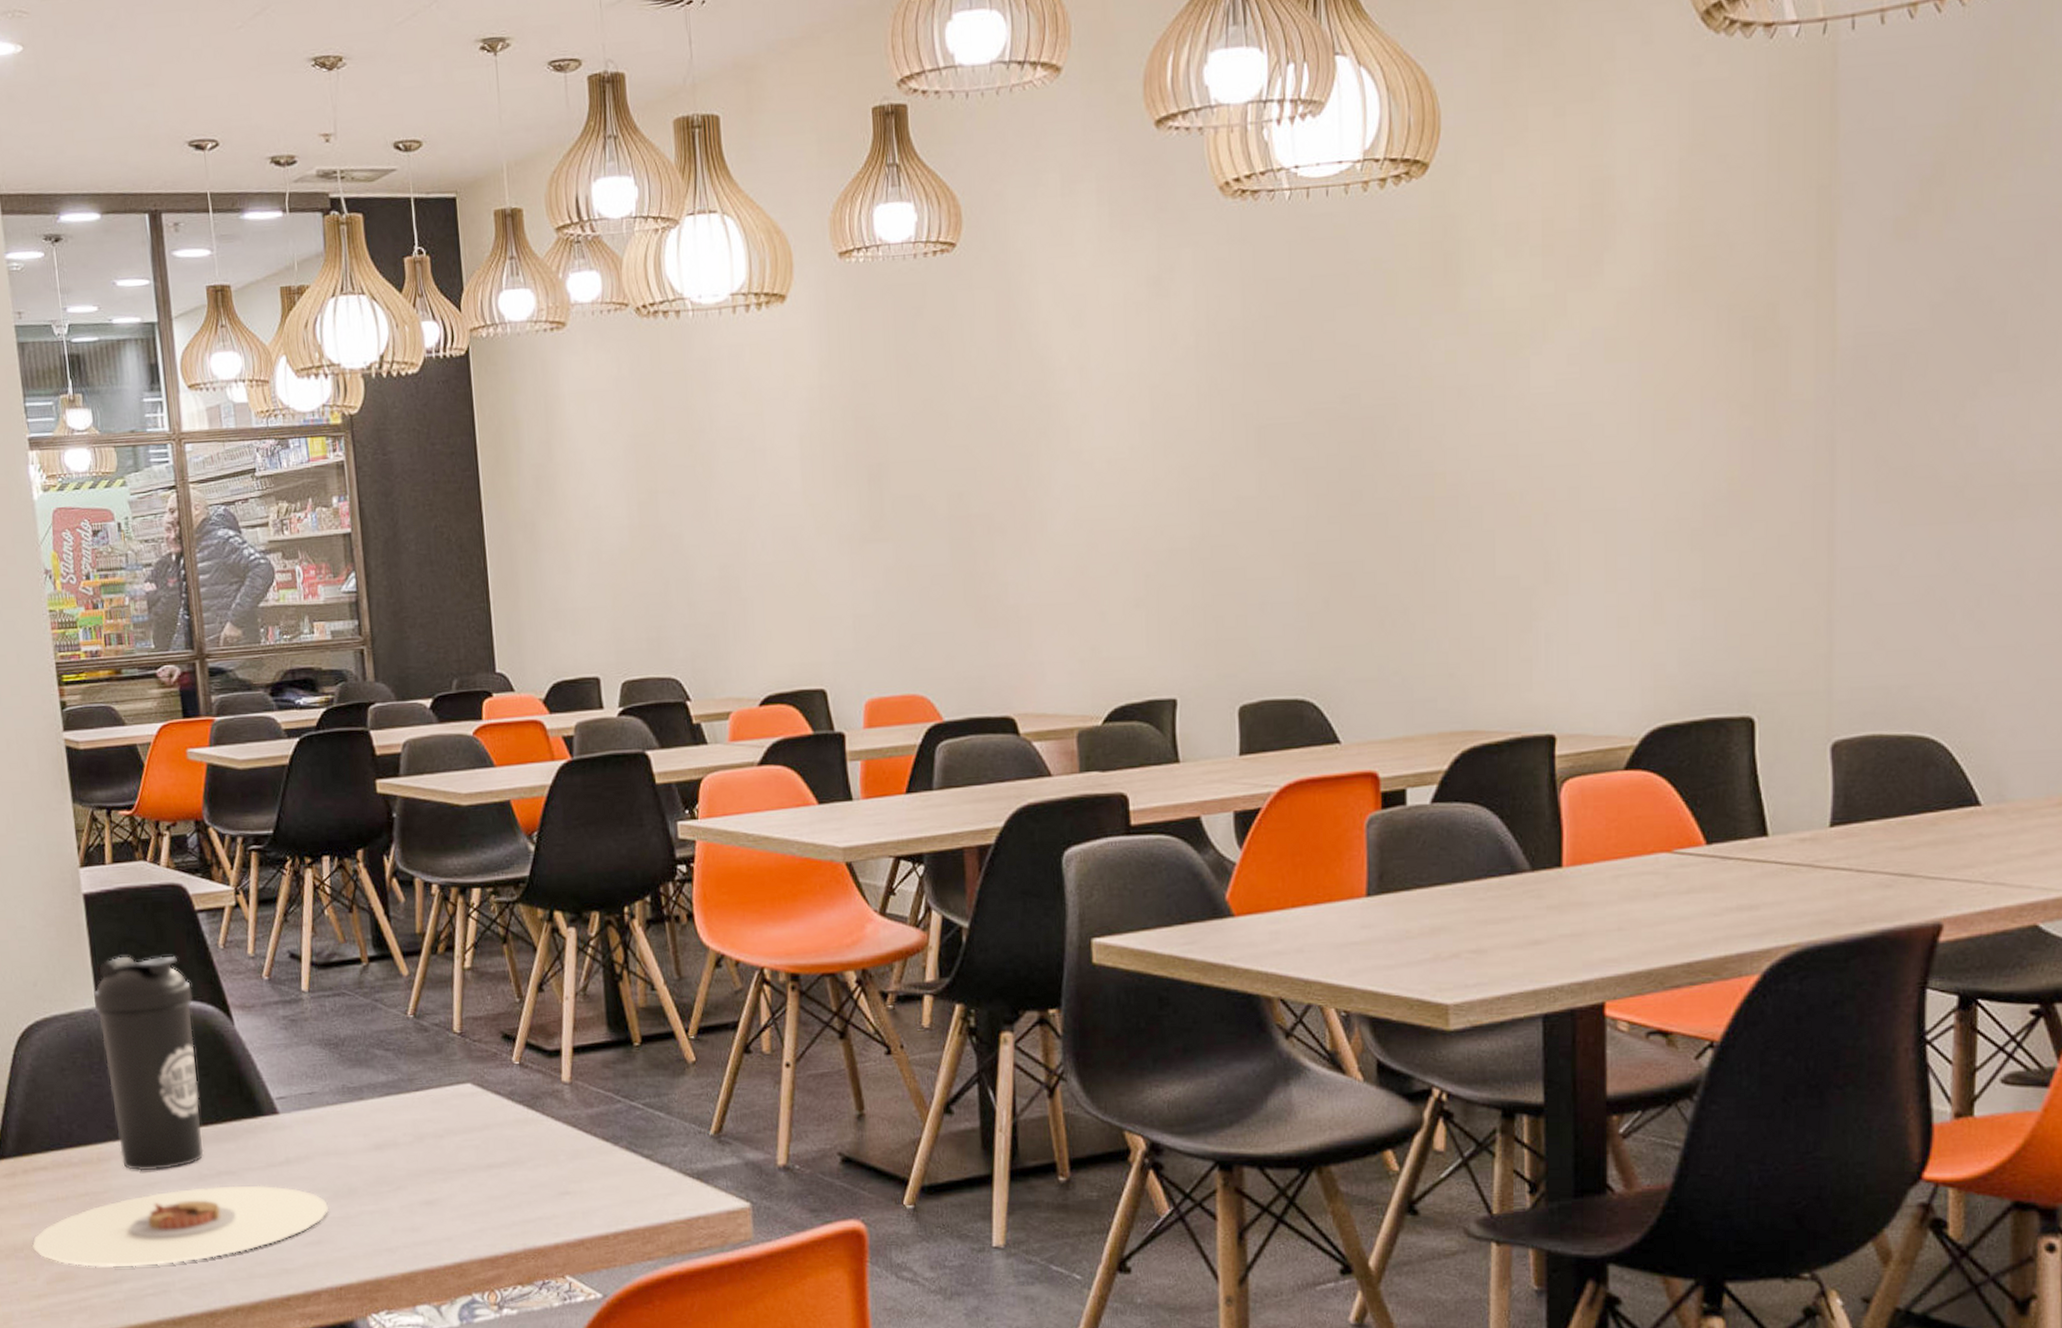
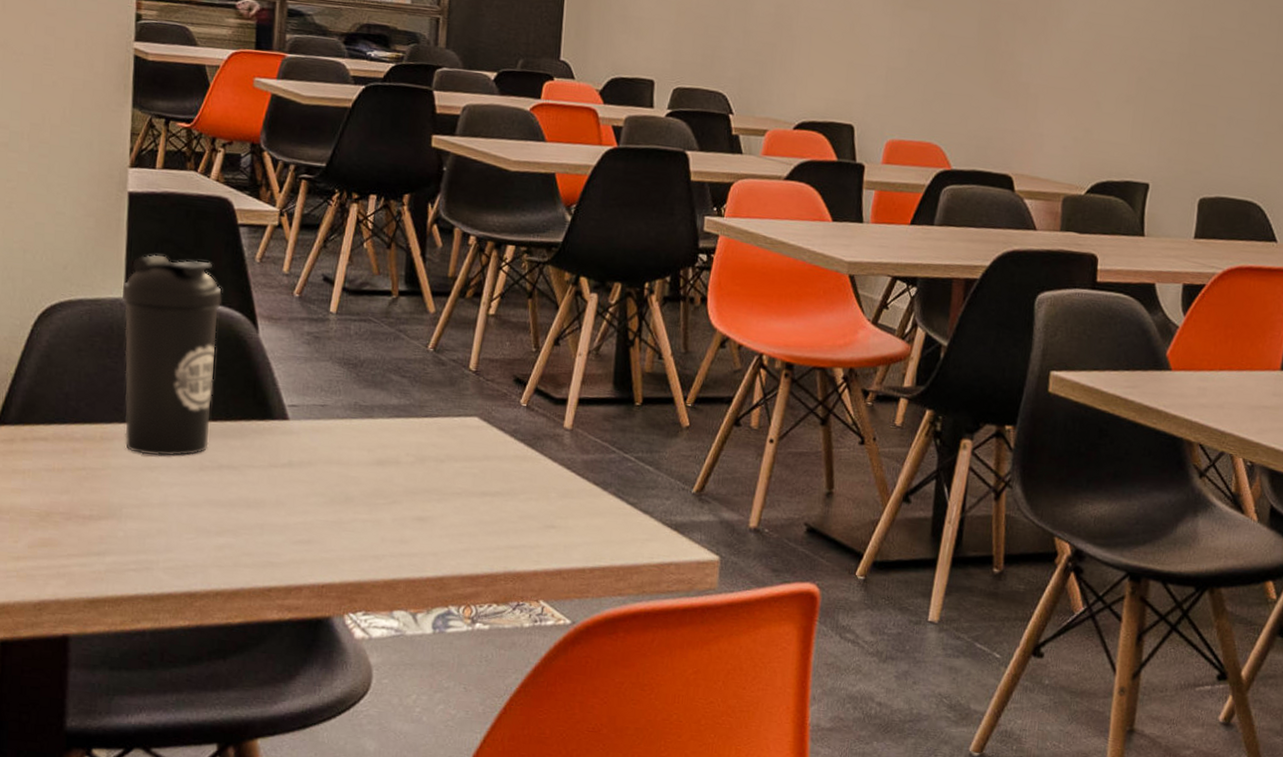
plate: present [32,1185,330,1267] -> none [18,476,324,544]

